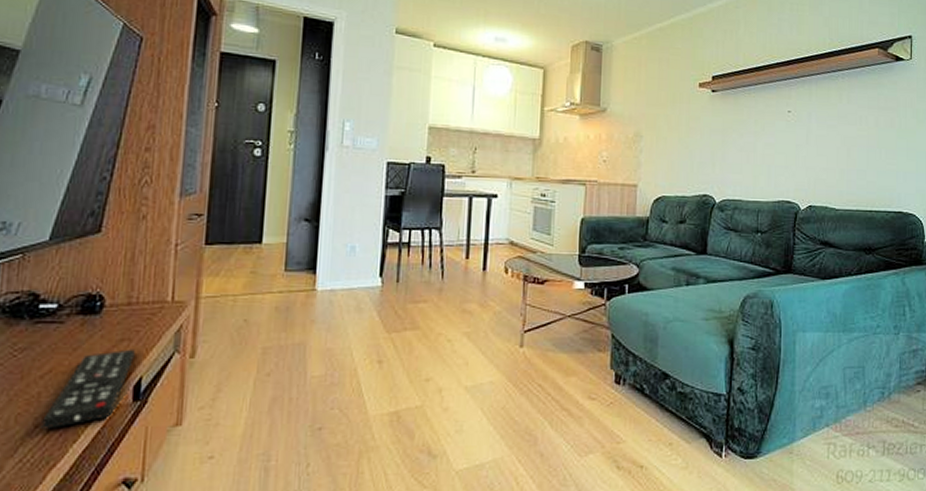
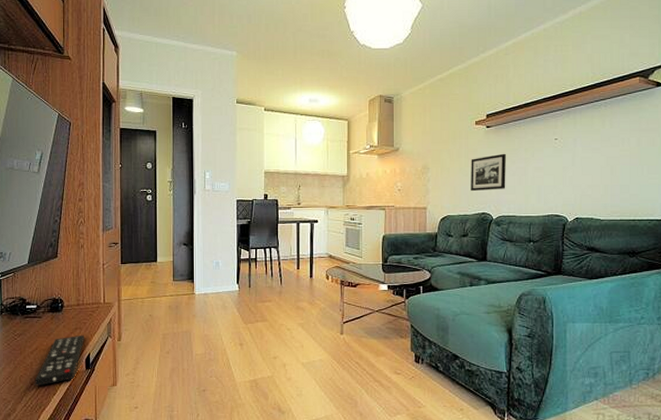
picture frame: none [691,124,733,168] -> present [471,153,506,192]

